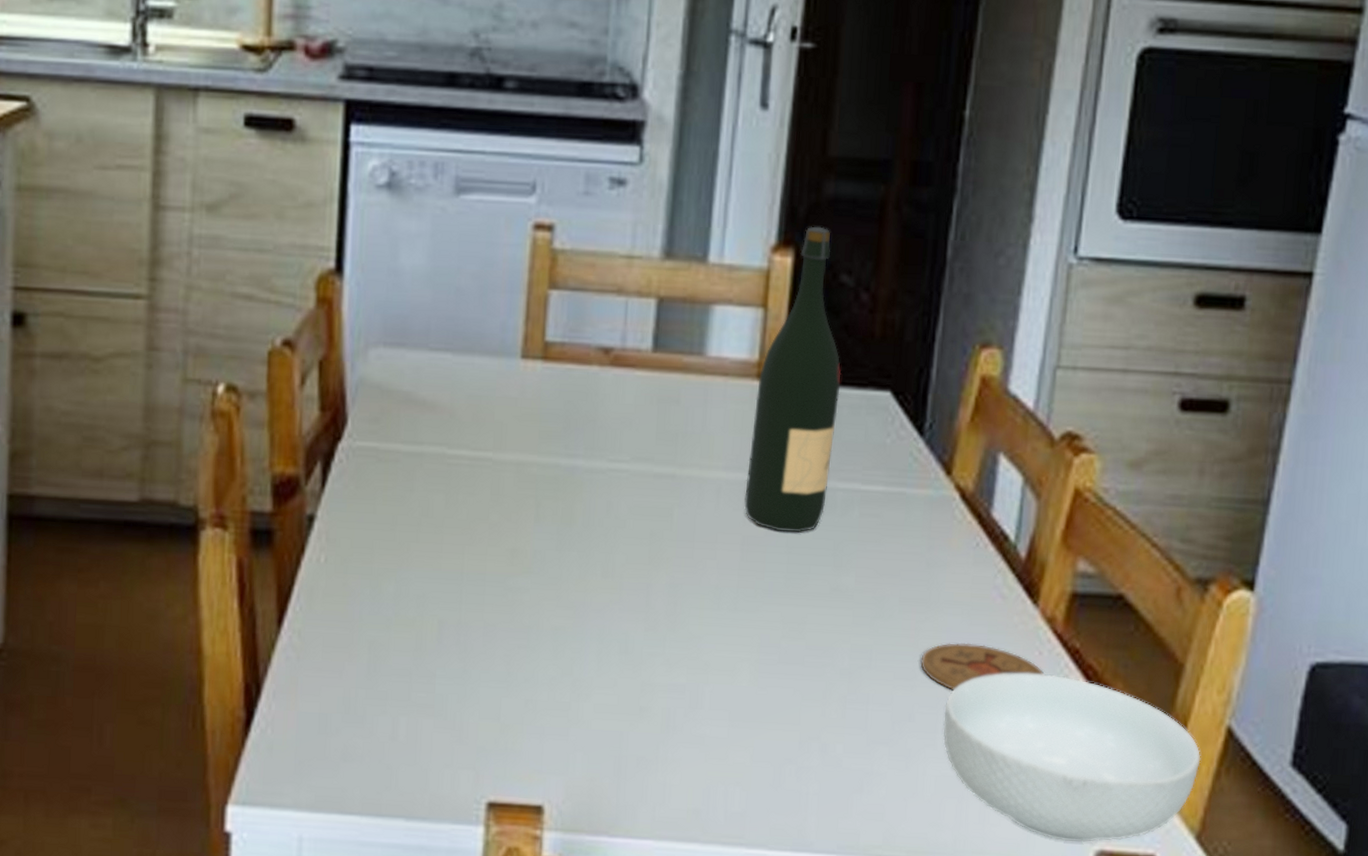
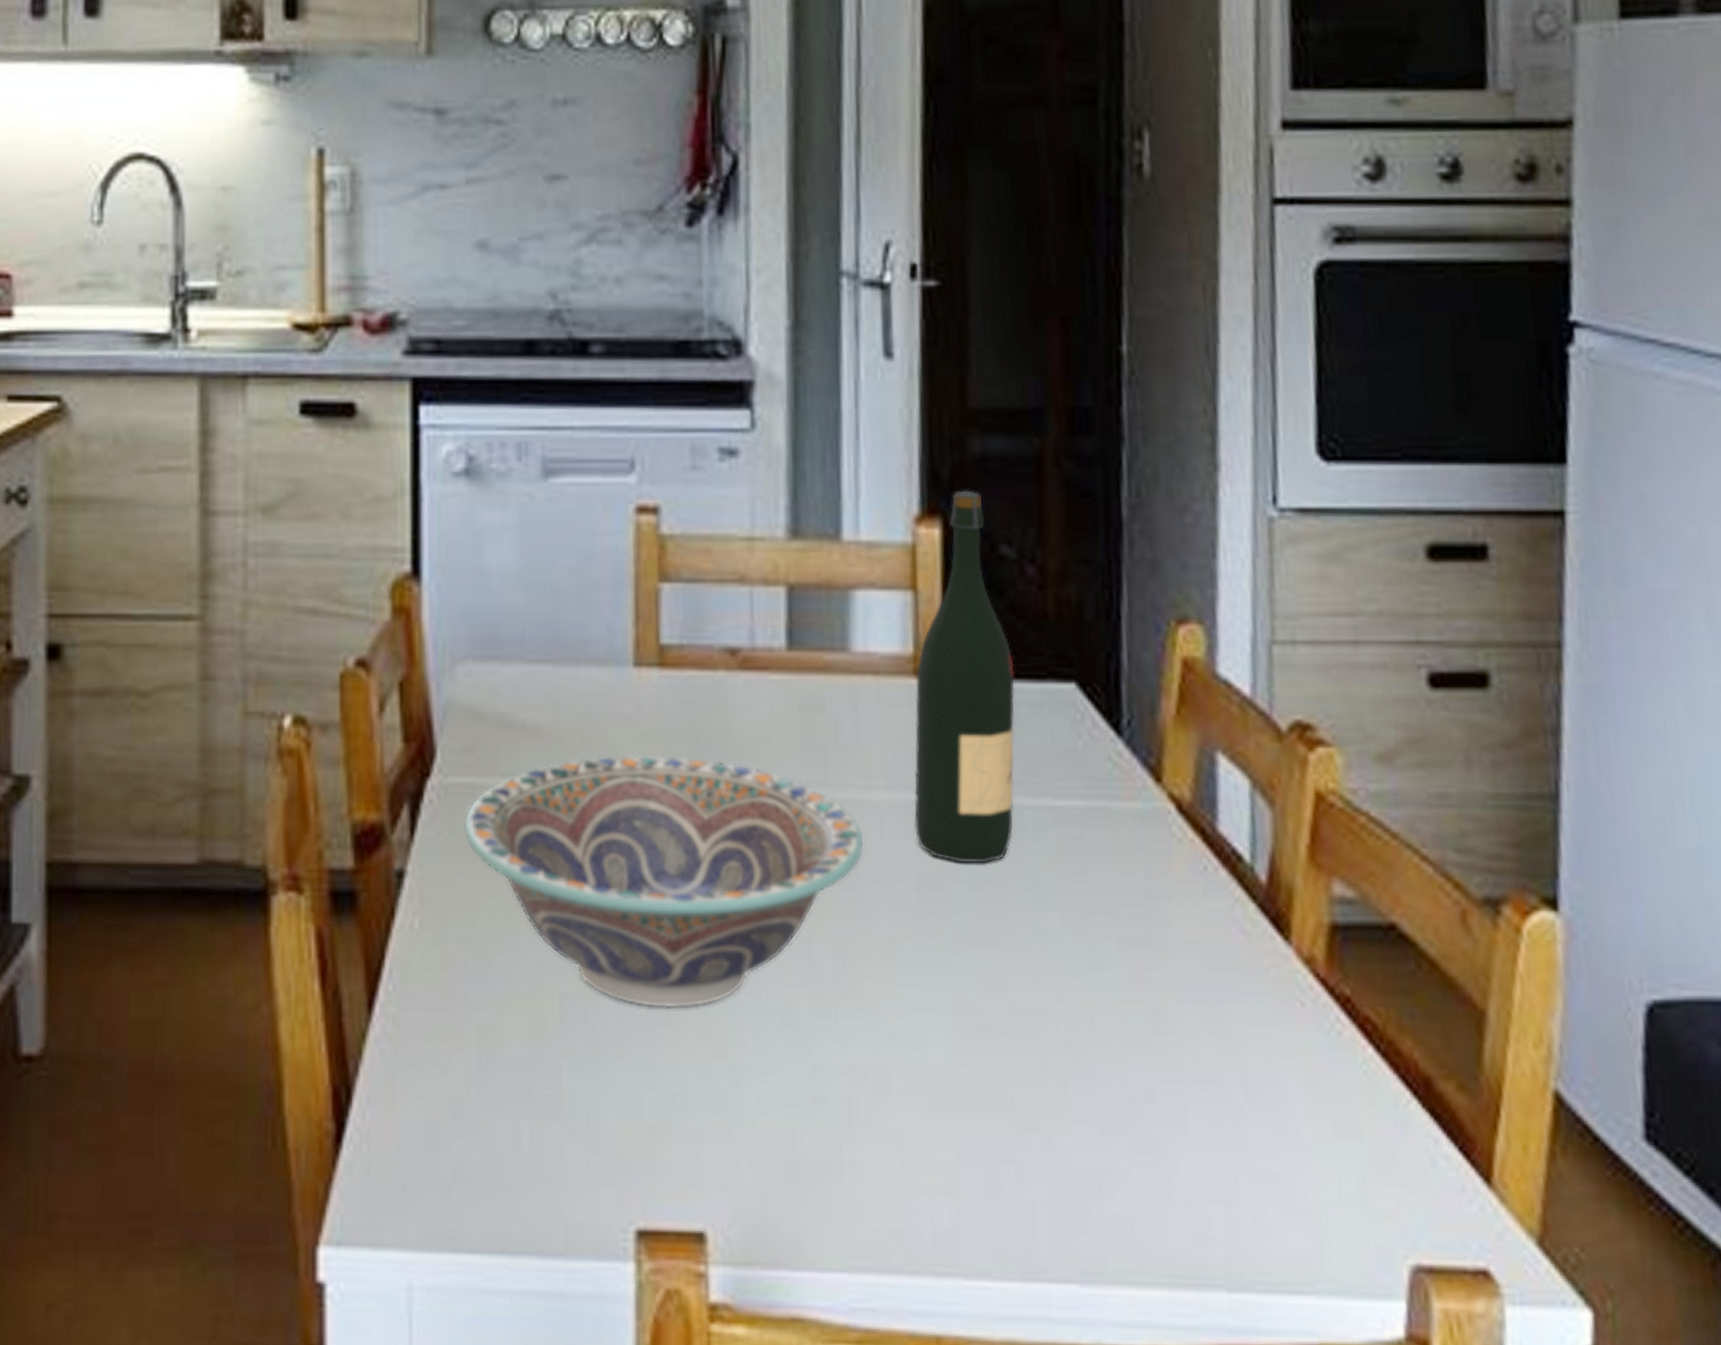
decorative bowl: none [367,430,702,635] -> present [463,755,865,1009]
coaster: present [920,642,1046,691] -> none [1154,995,1313,1058]
cereal bowl: present [943,673,1201,843] -> none [1192,1031,1527,1256]

